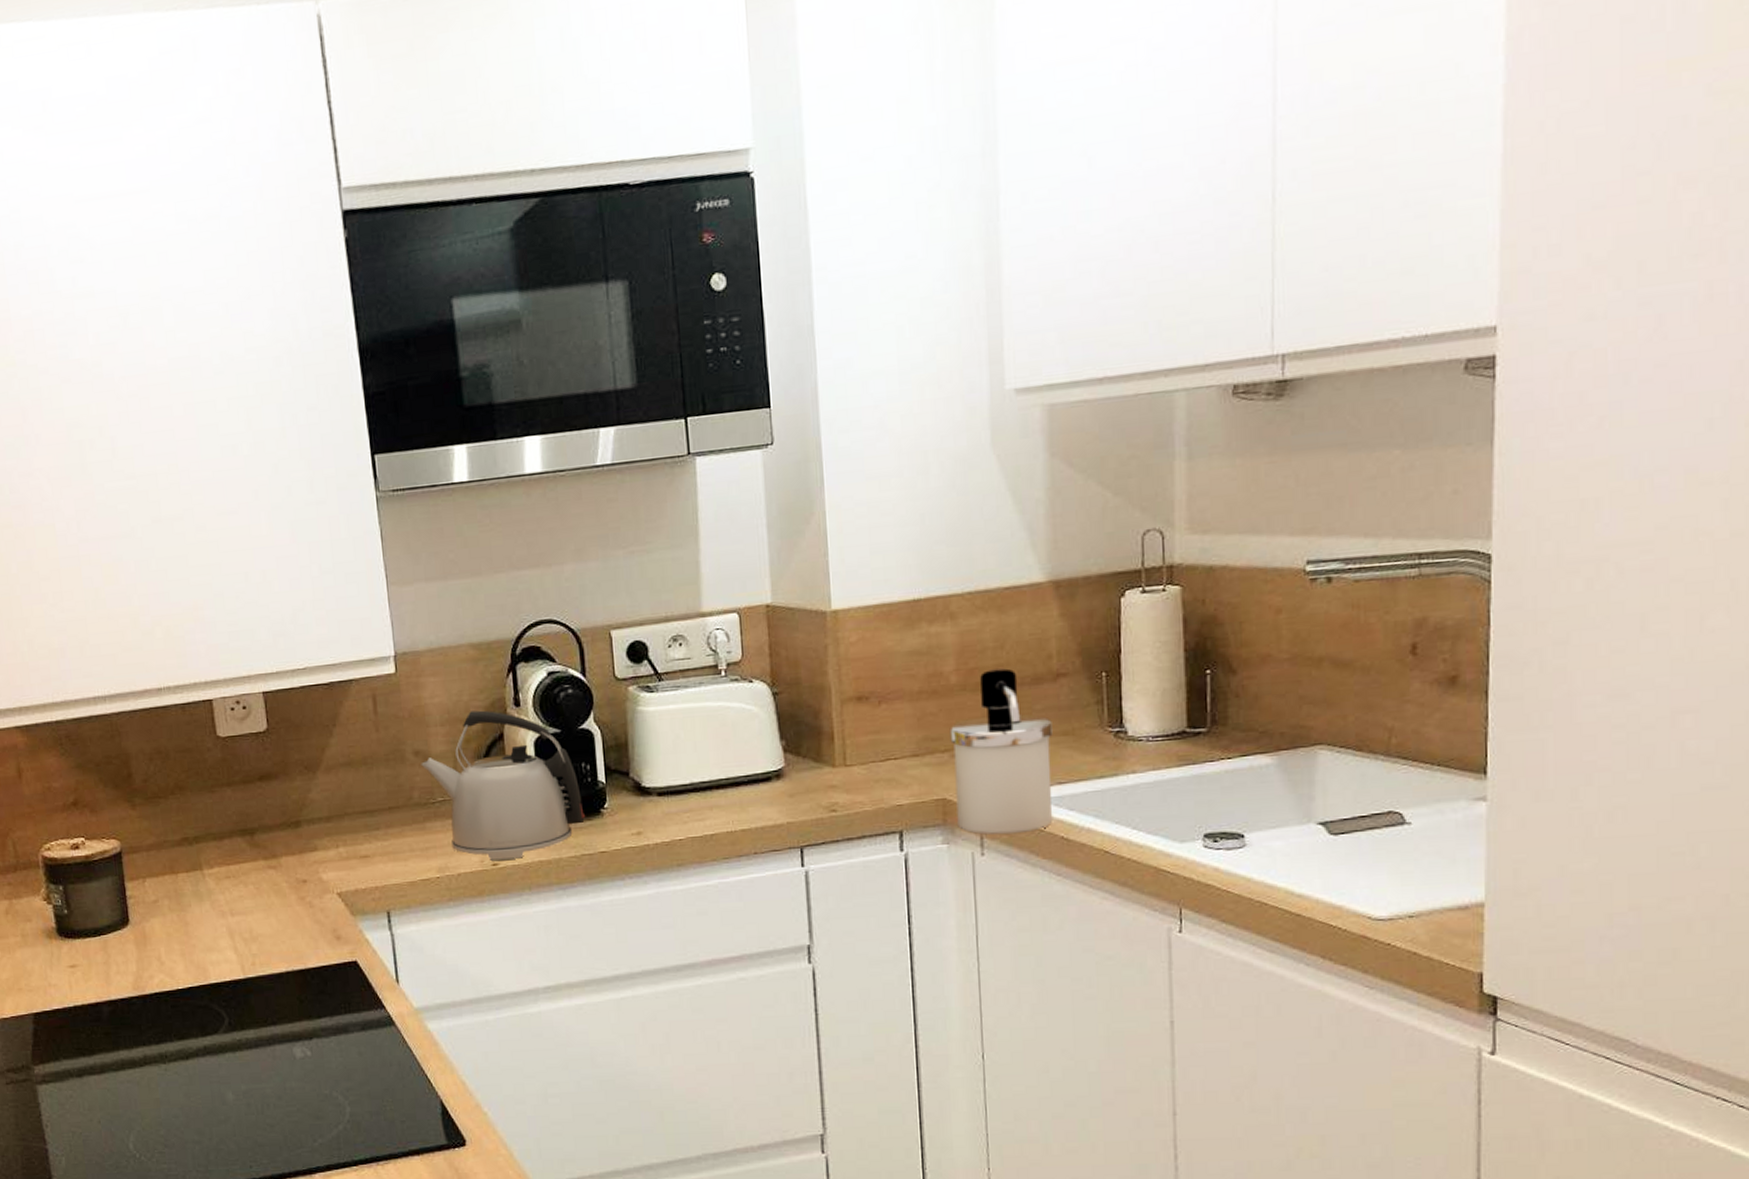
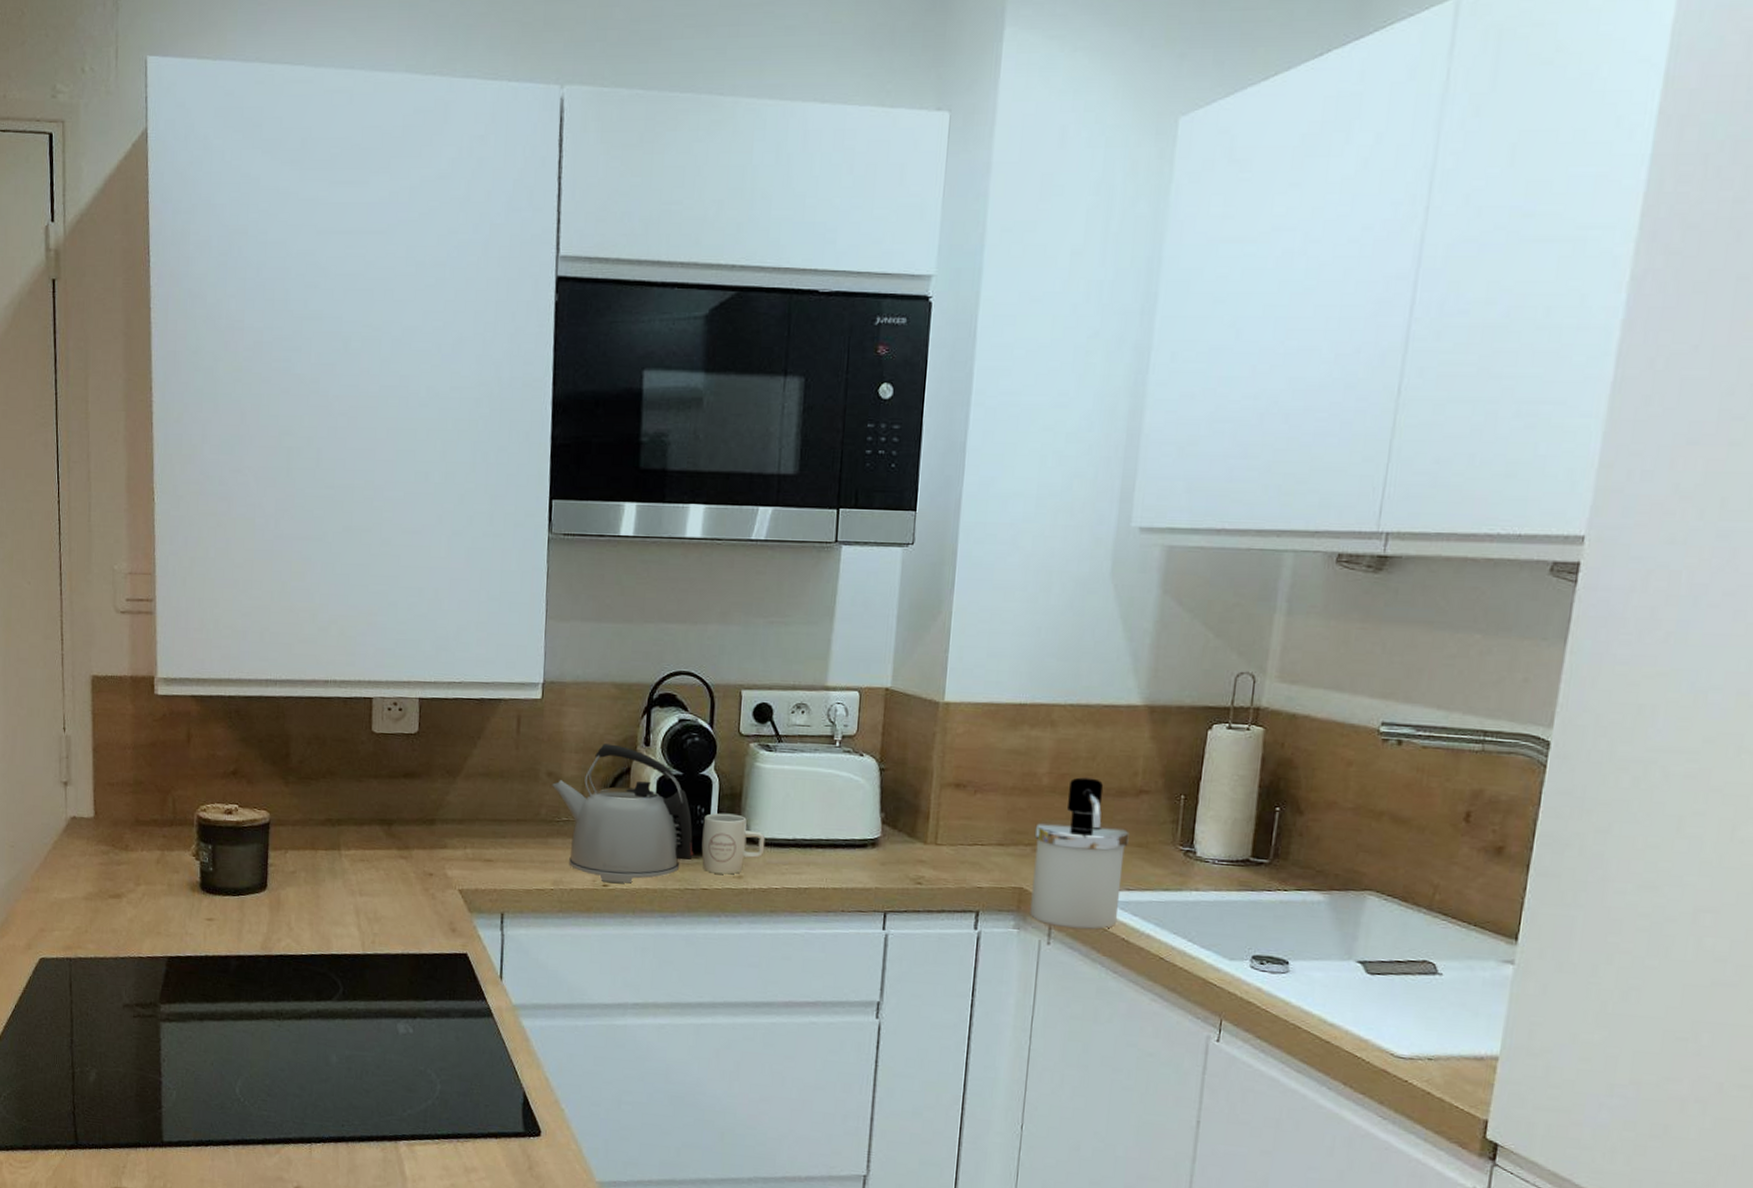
mug: none [590,766,662,834] -> present [701,813,766,875]

